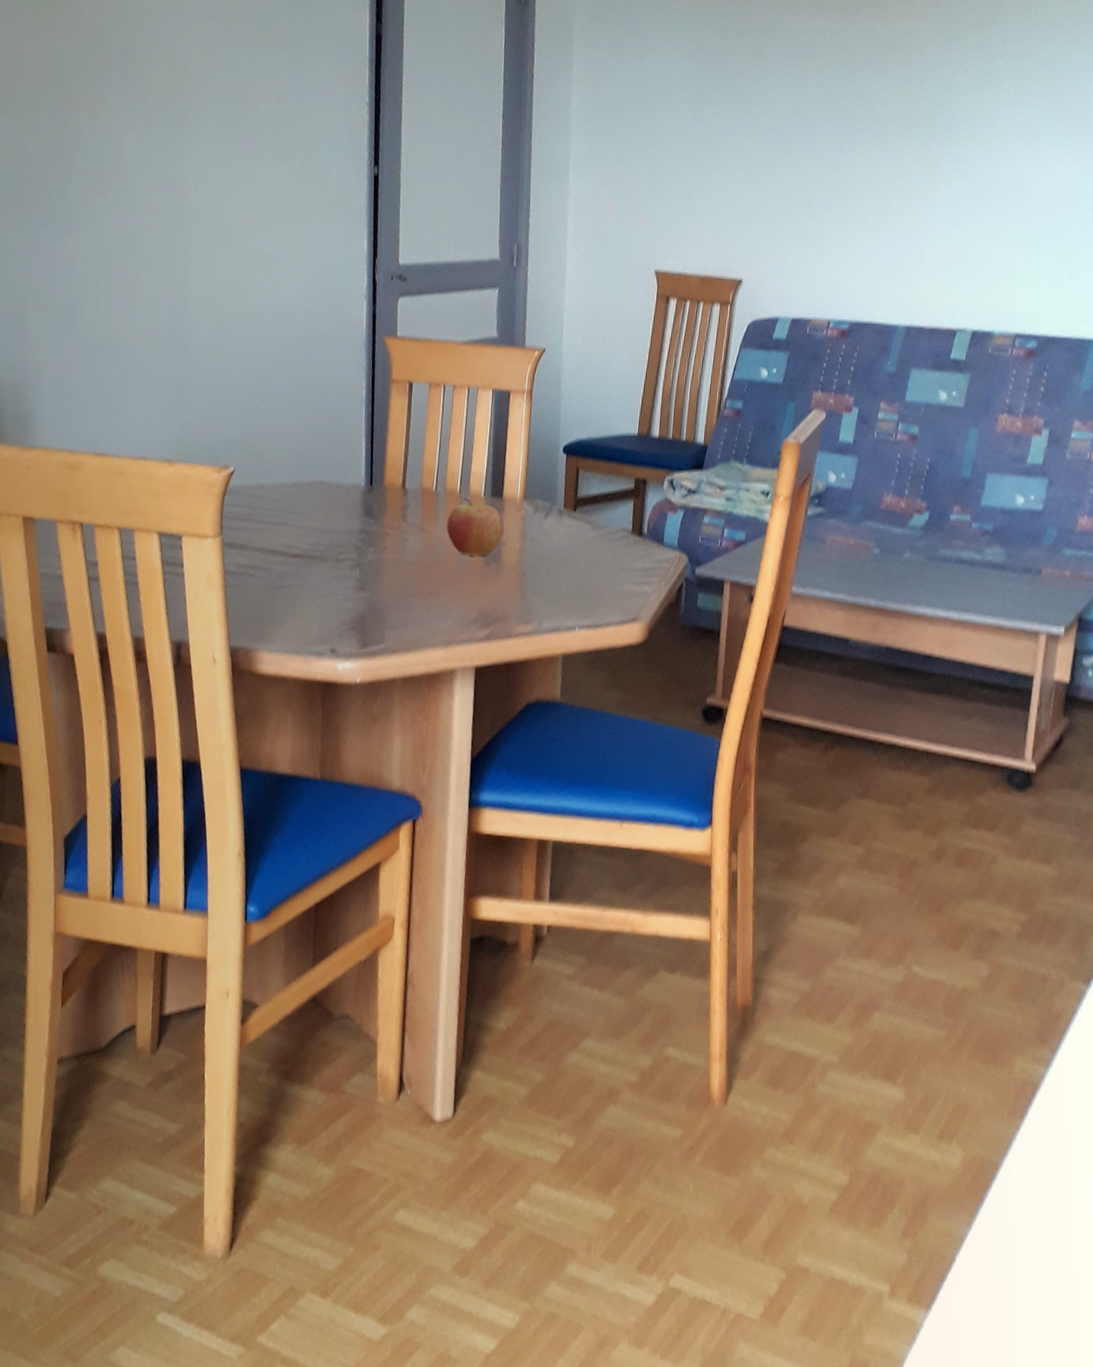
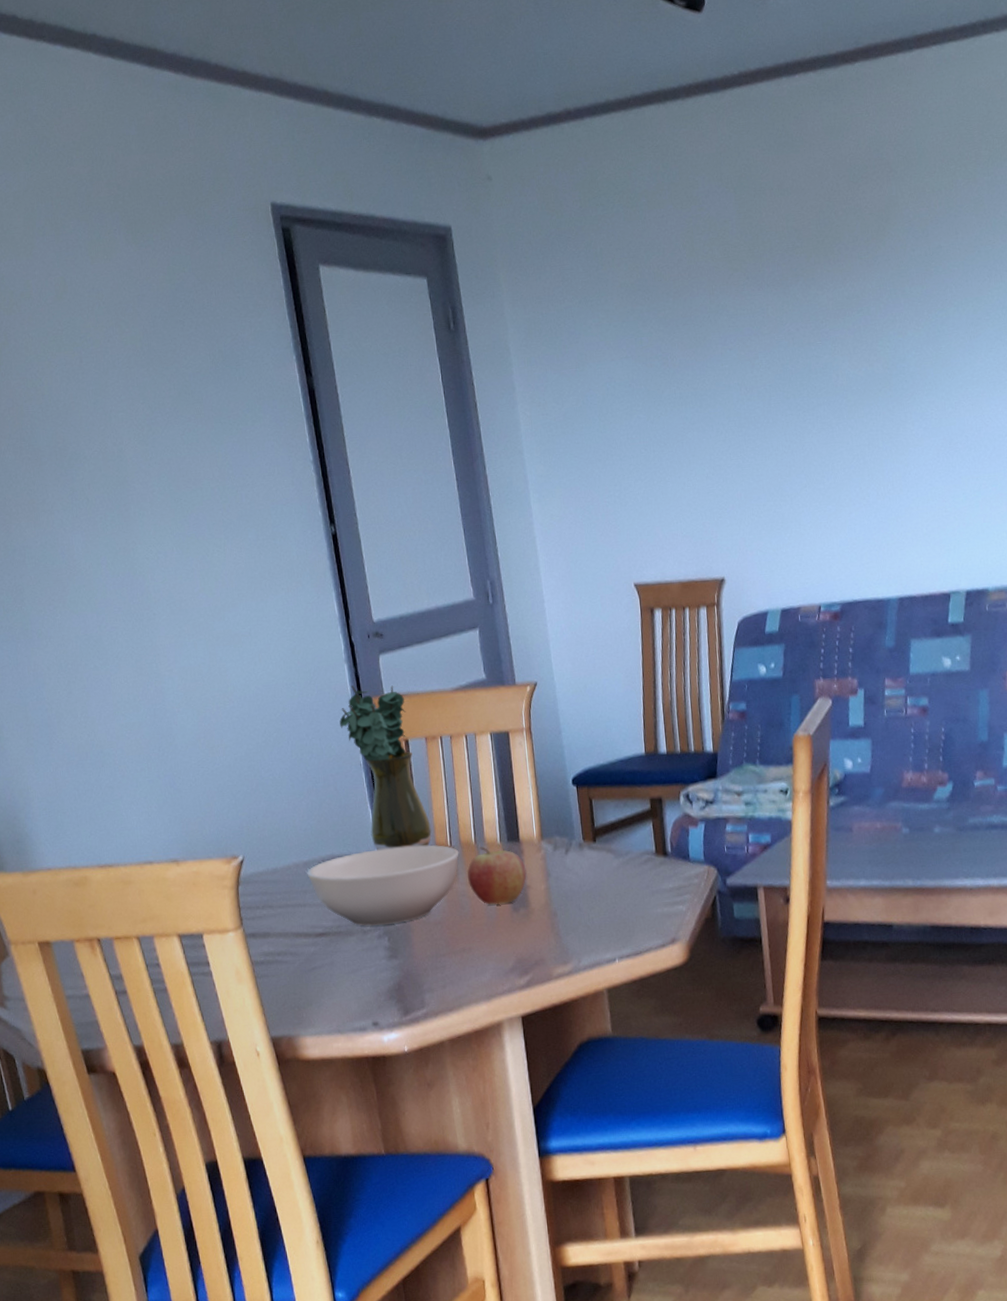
bowl: none [292,482,443,558] -> present [307,844,459,927]
vase: none [349,322,420,488] -> present [339,685,432,851]

